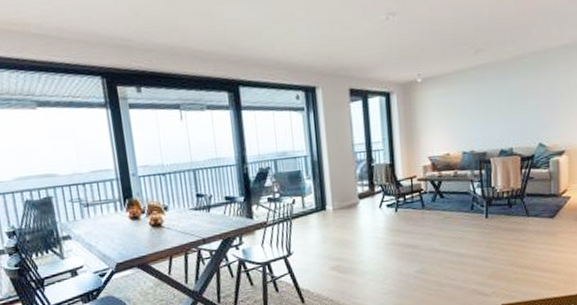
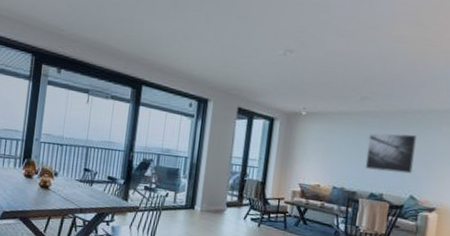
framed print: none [489,79,537,126] -> present [365,133,417,174]

